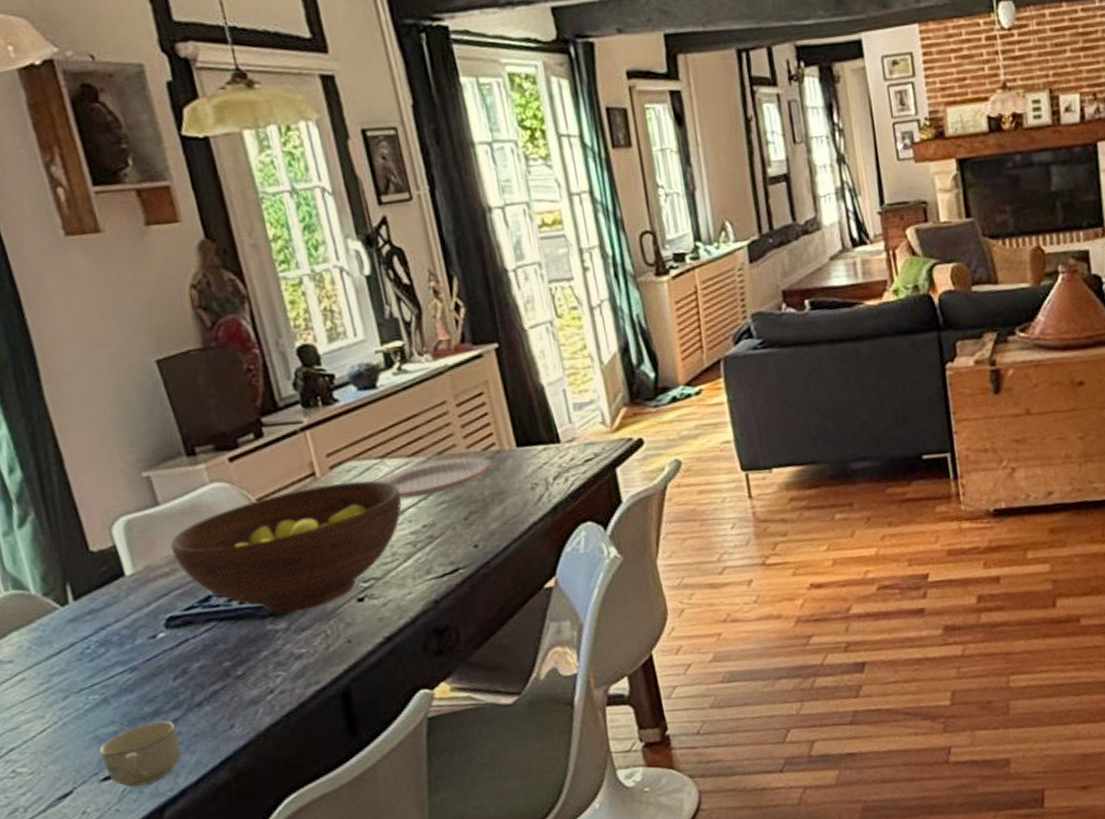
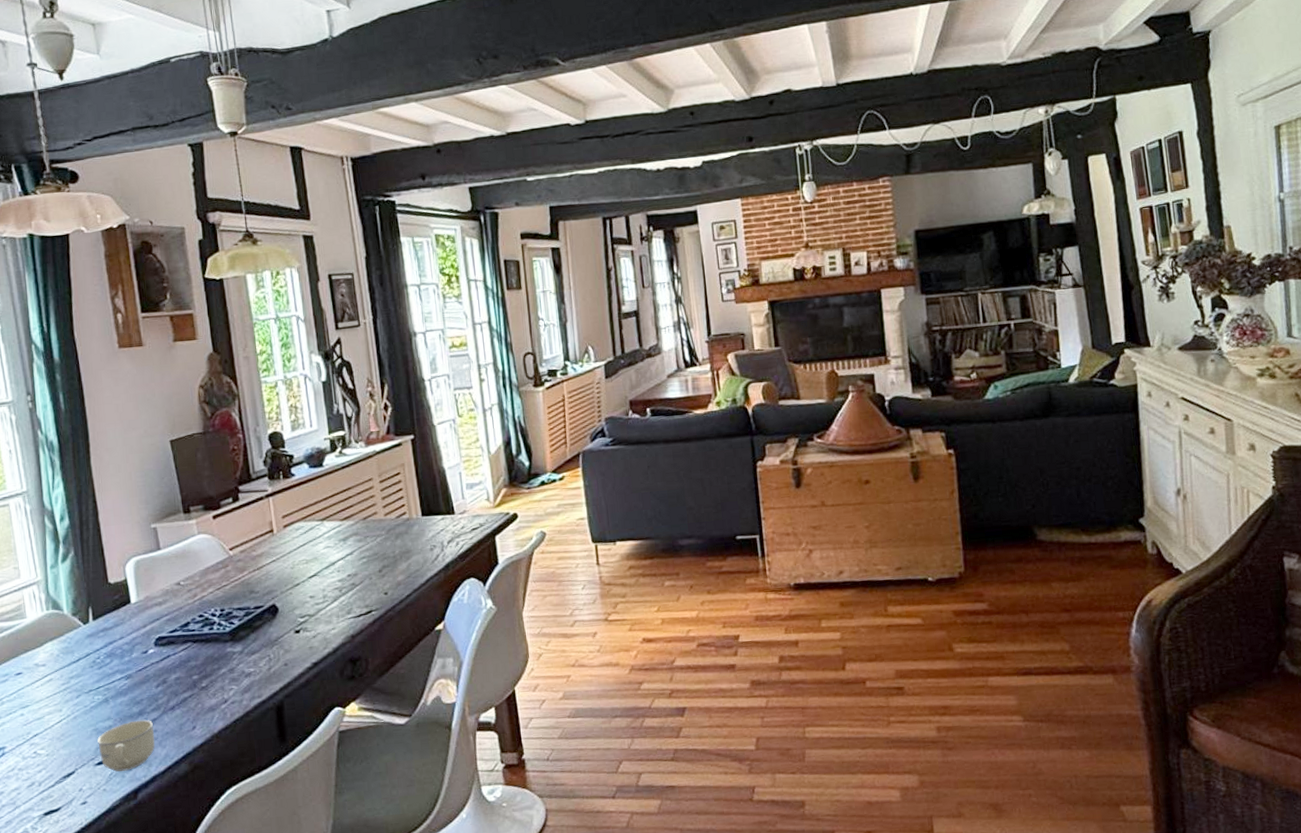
fruit bowl: present [170,480,402,614] -> none [165,537,334,639]
plate: present [374,456,493,499] -> none [315,522,403,553]

